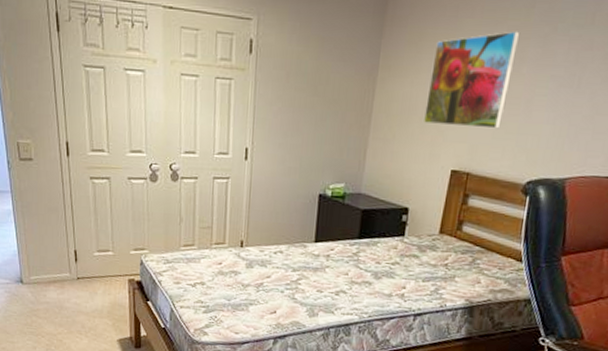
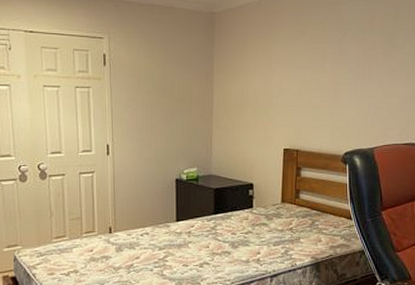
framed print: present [424,31,521,129] -> none [256,37,320,113]

